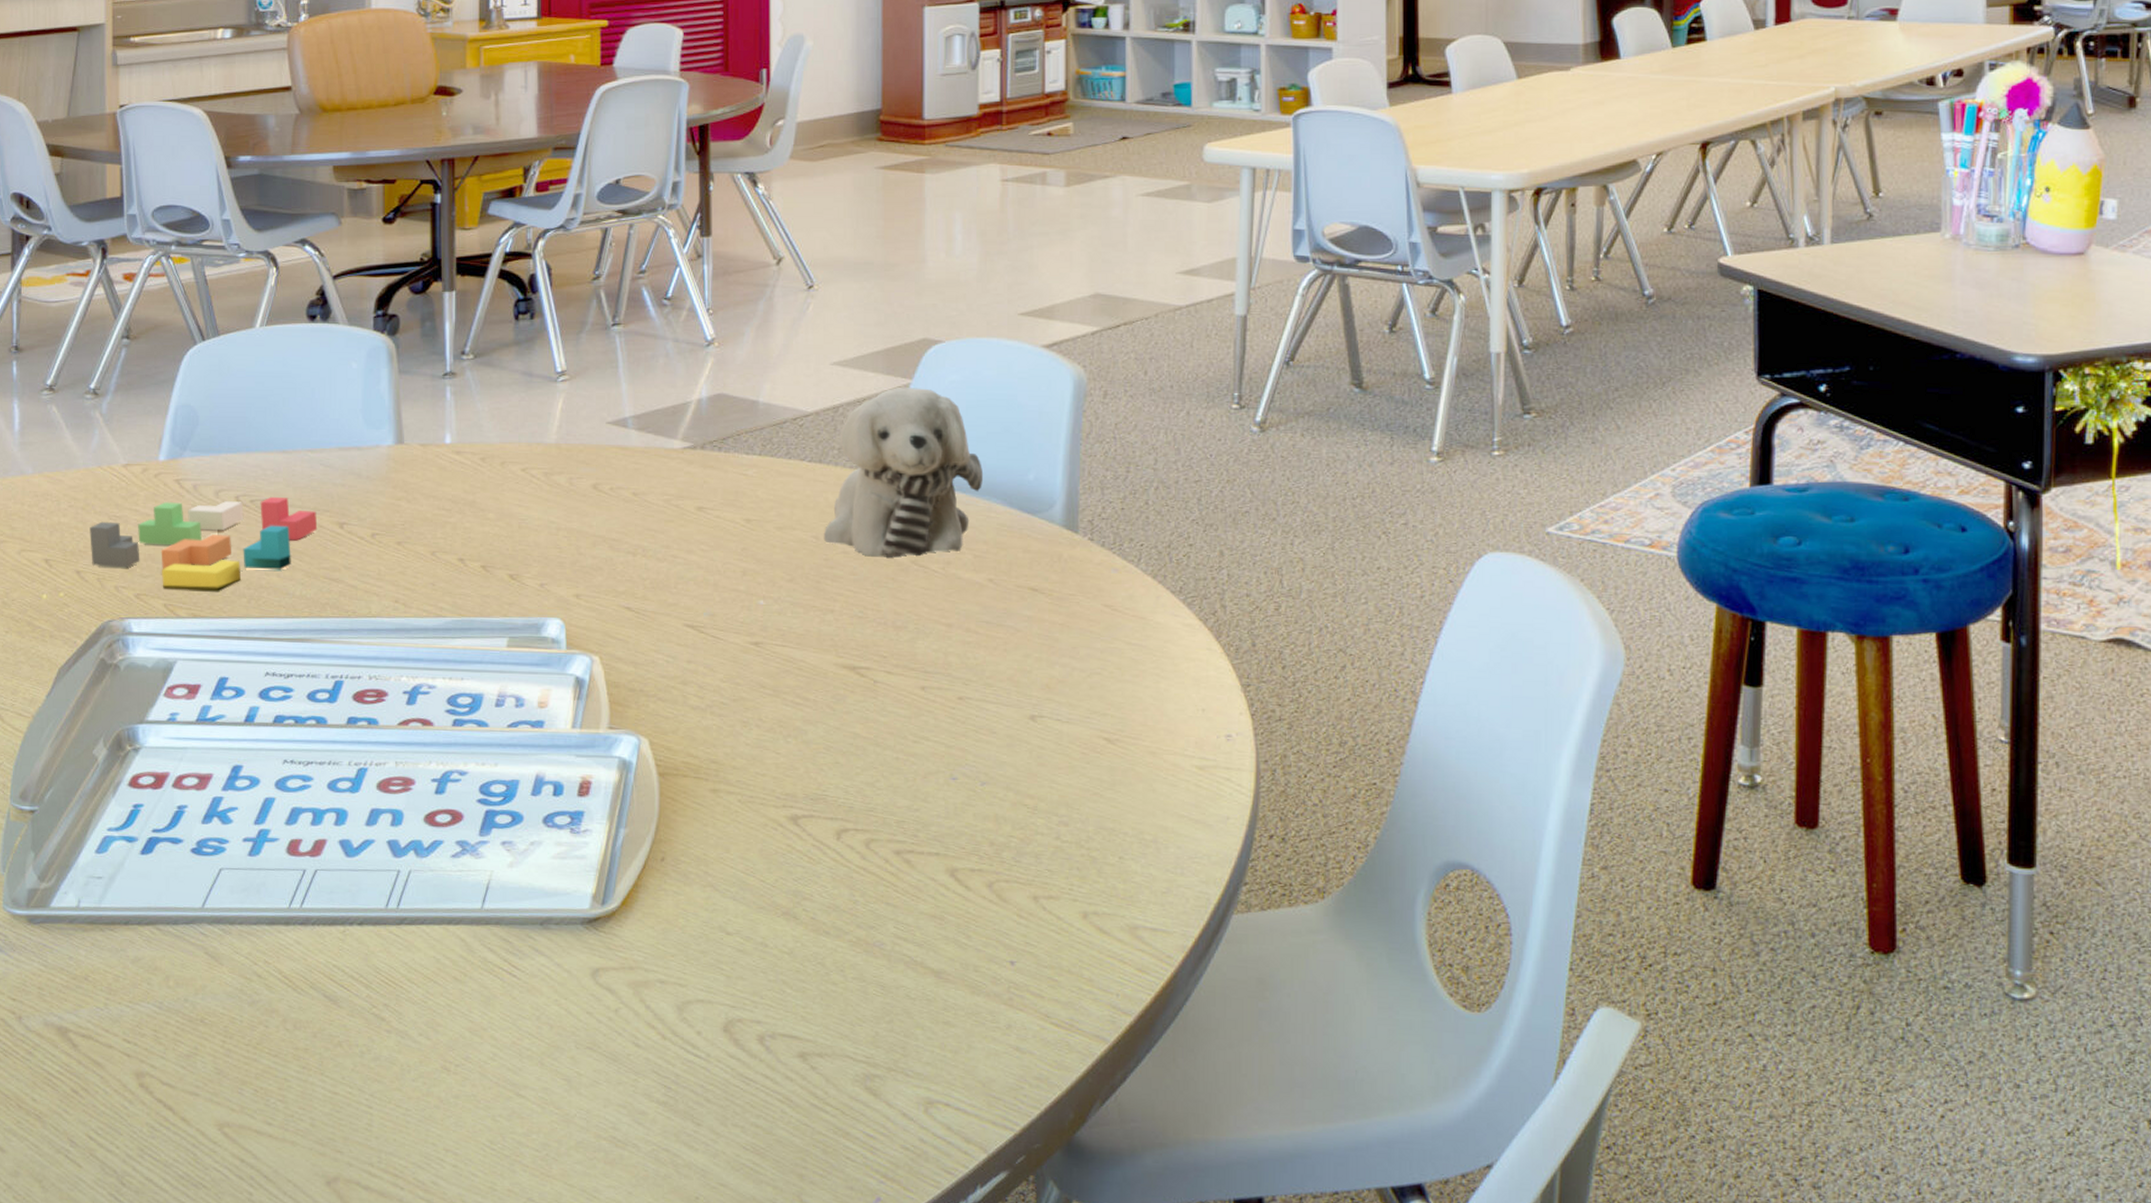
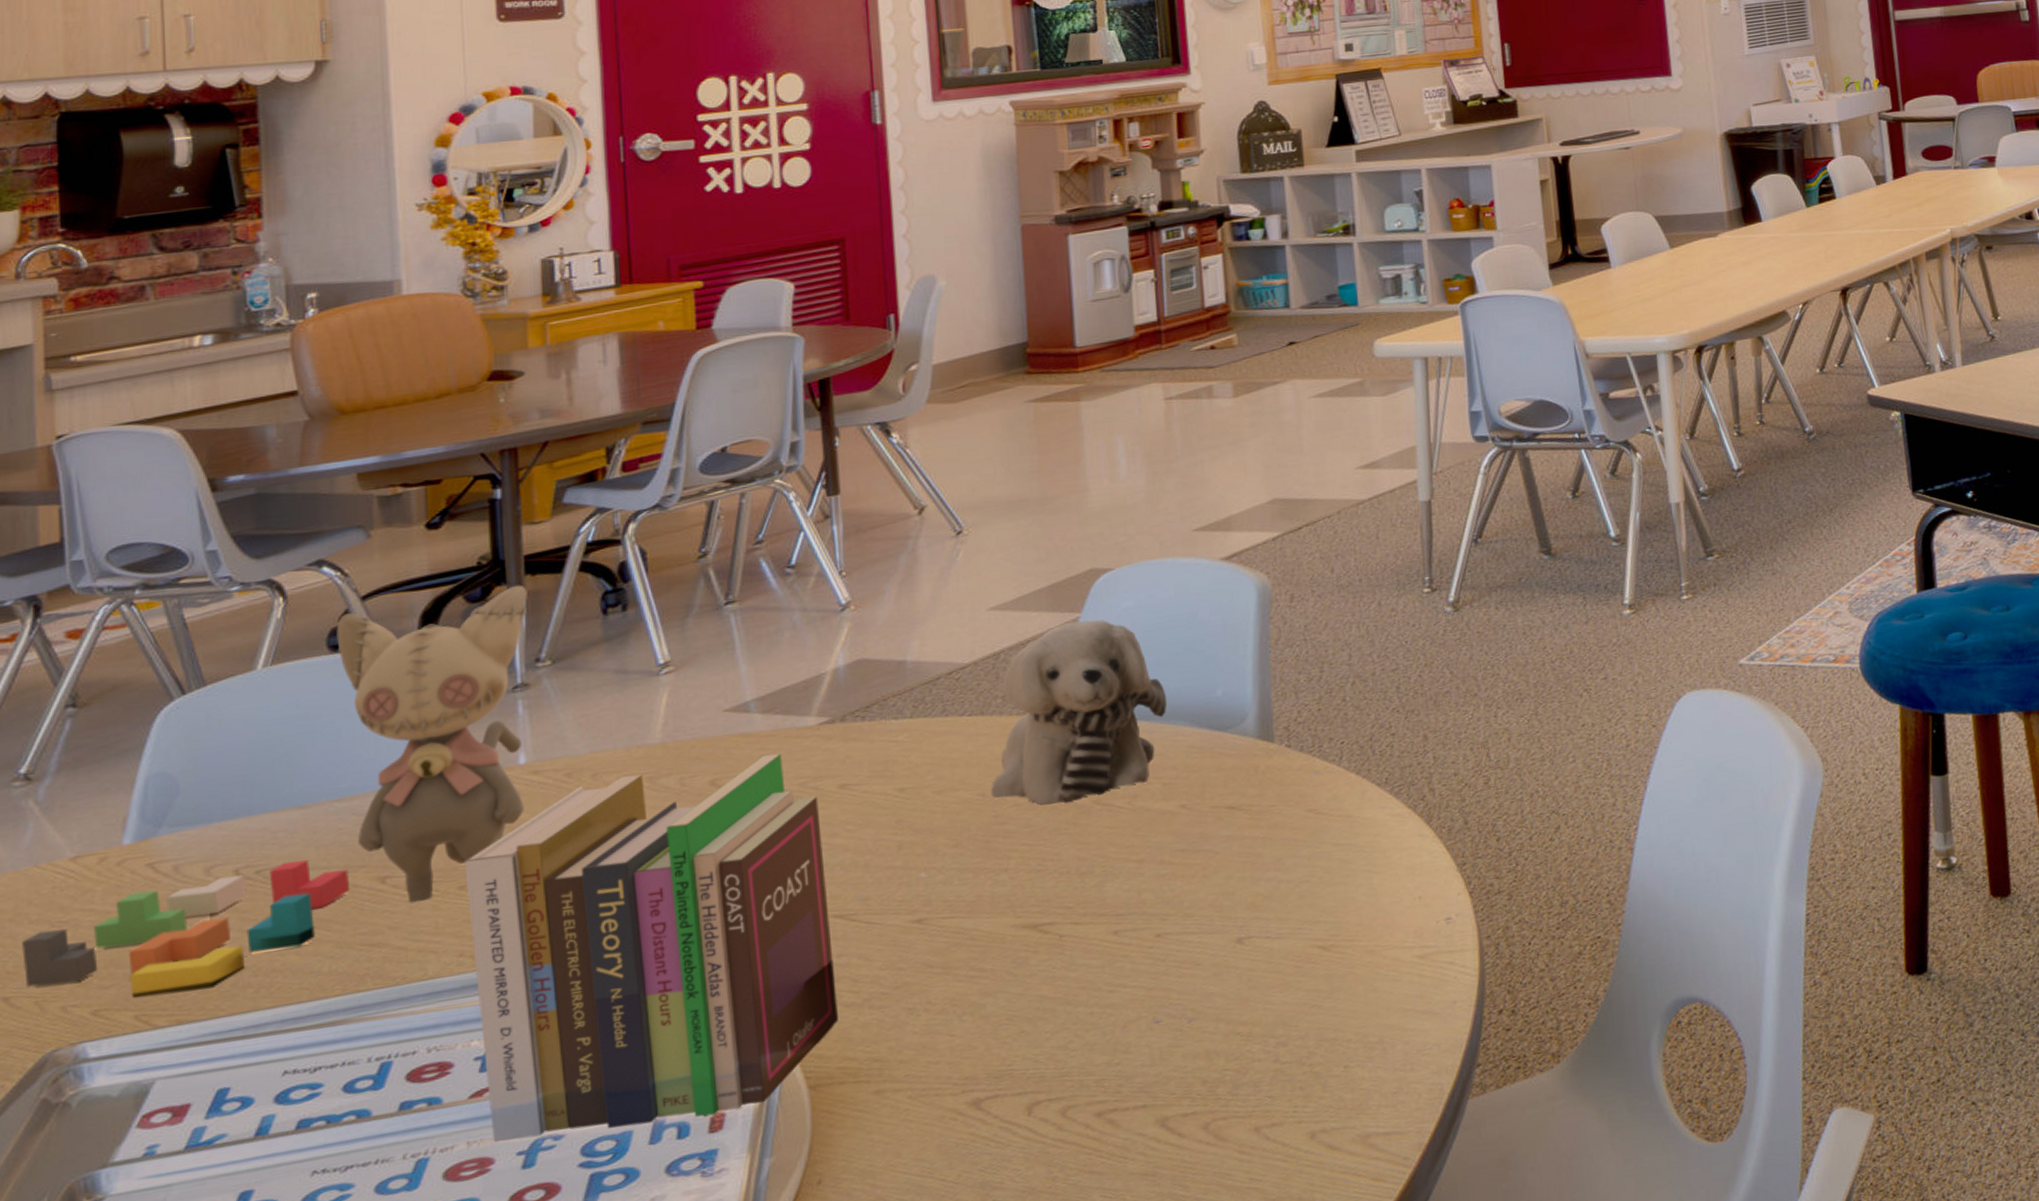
stuffed animal: none [314,283,457,548] -> present [336,584,528,902]
books: none [402,468,685,781] -> present [465,753,838,1143]

